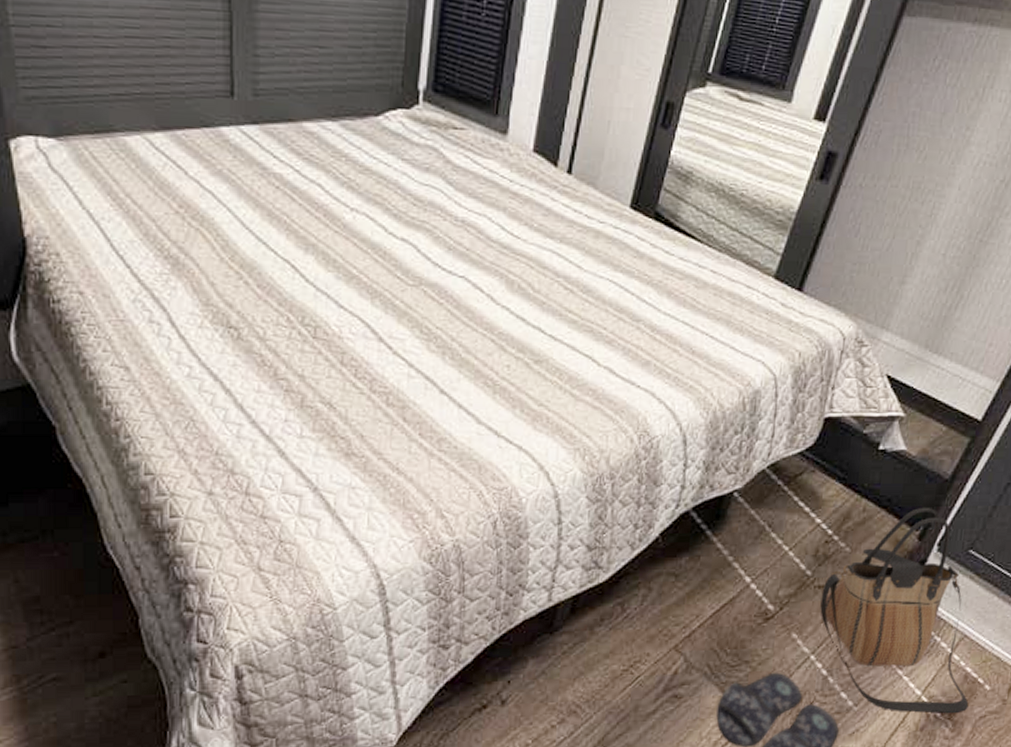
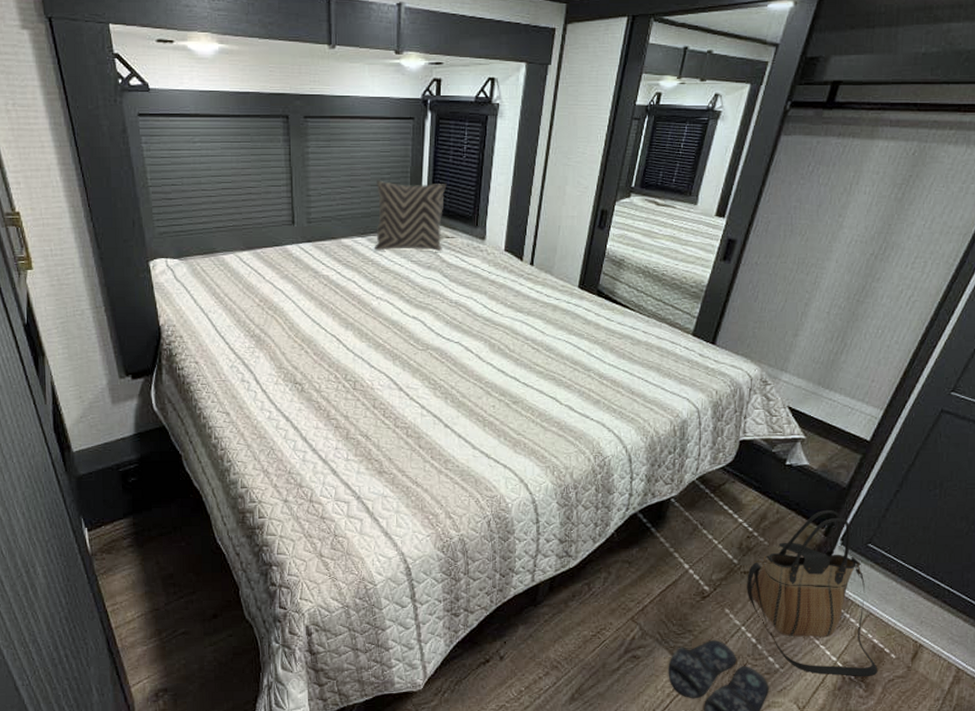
pillow: none [349,39,457,148] -> present [374,180,447,252]

